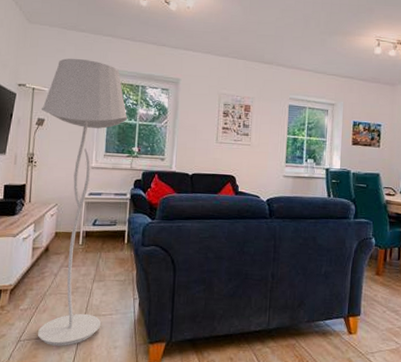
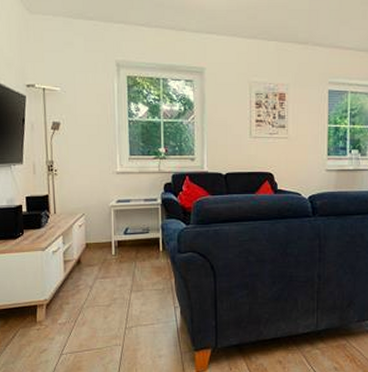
floor lamp: present [37,58,128,346] -> none [55,51,151,358]

